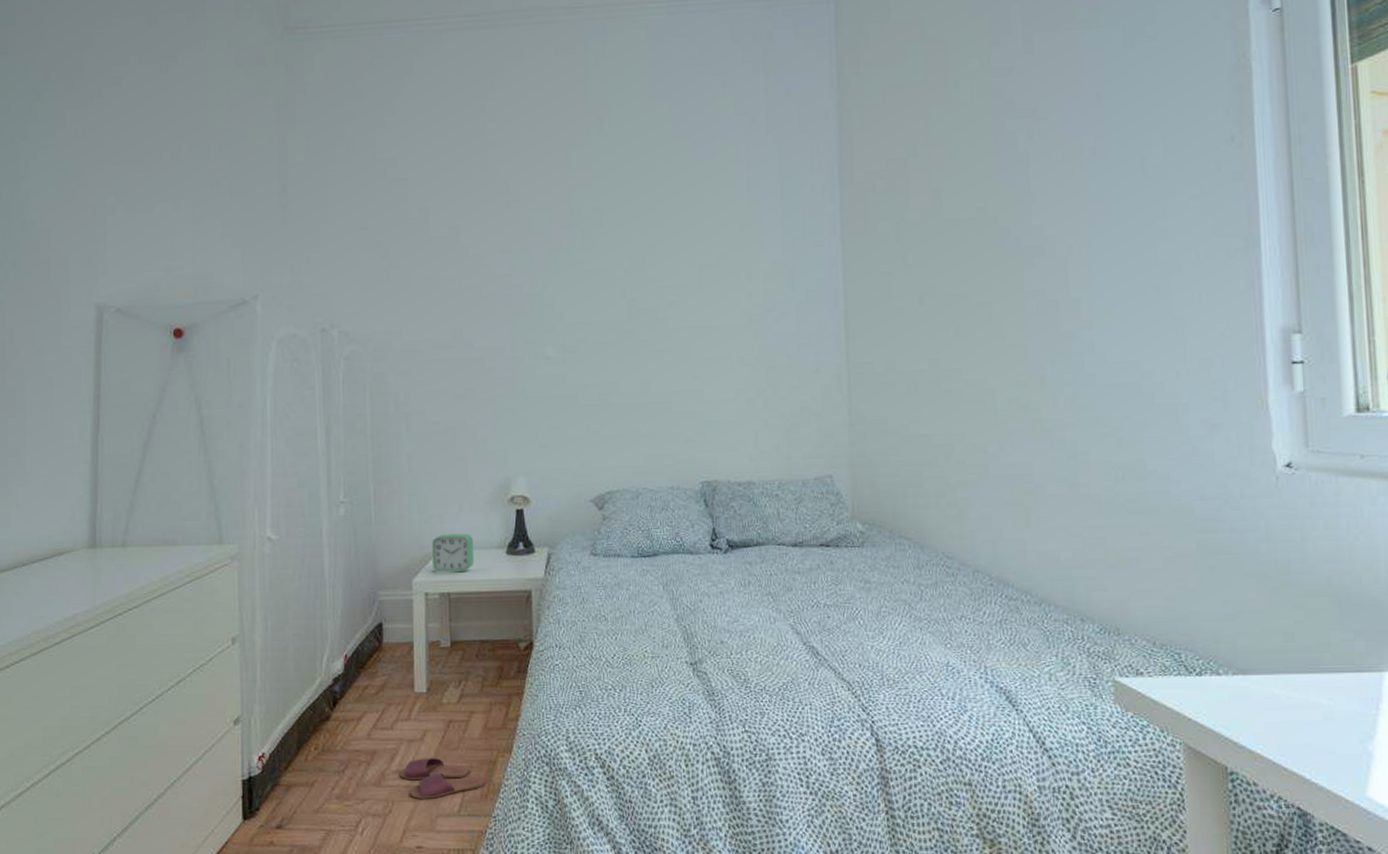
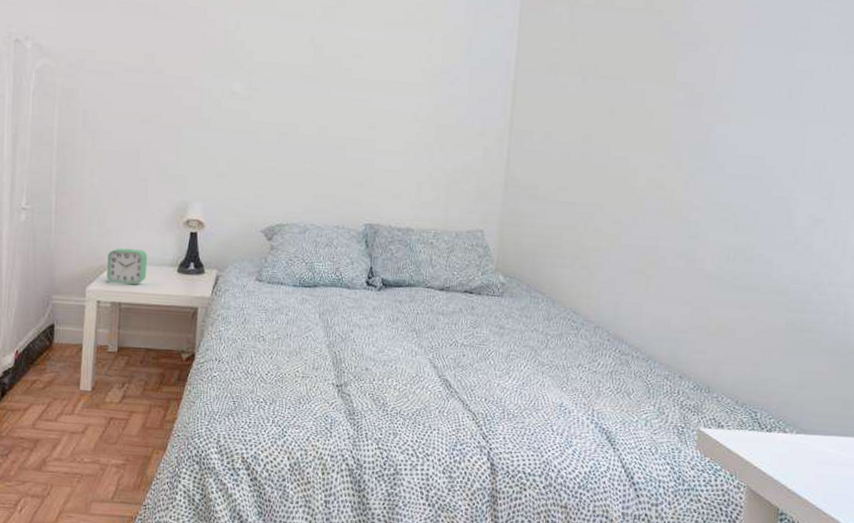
slippers: present [399,758,485,799] -> none [59,449,139,486]

